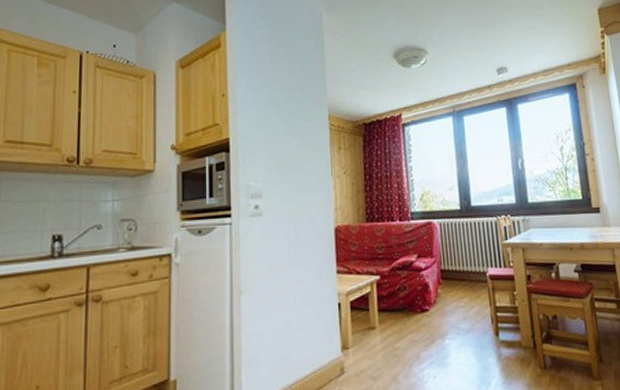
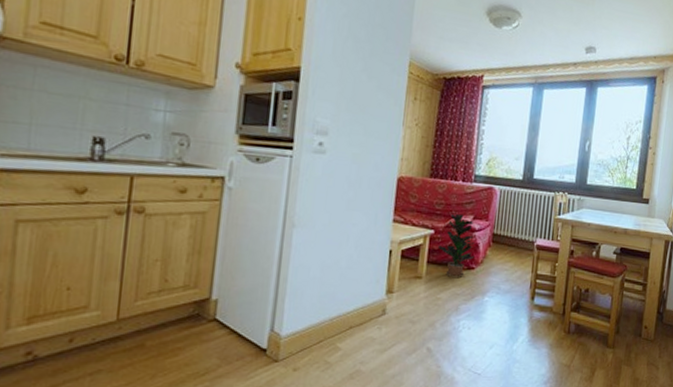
potted plant: none [387,254,426,324] -> present [438,213,475,279]

